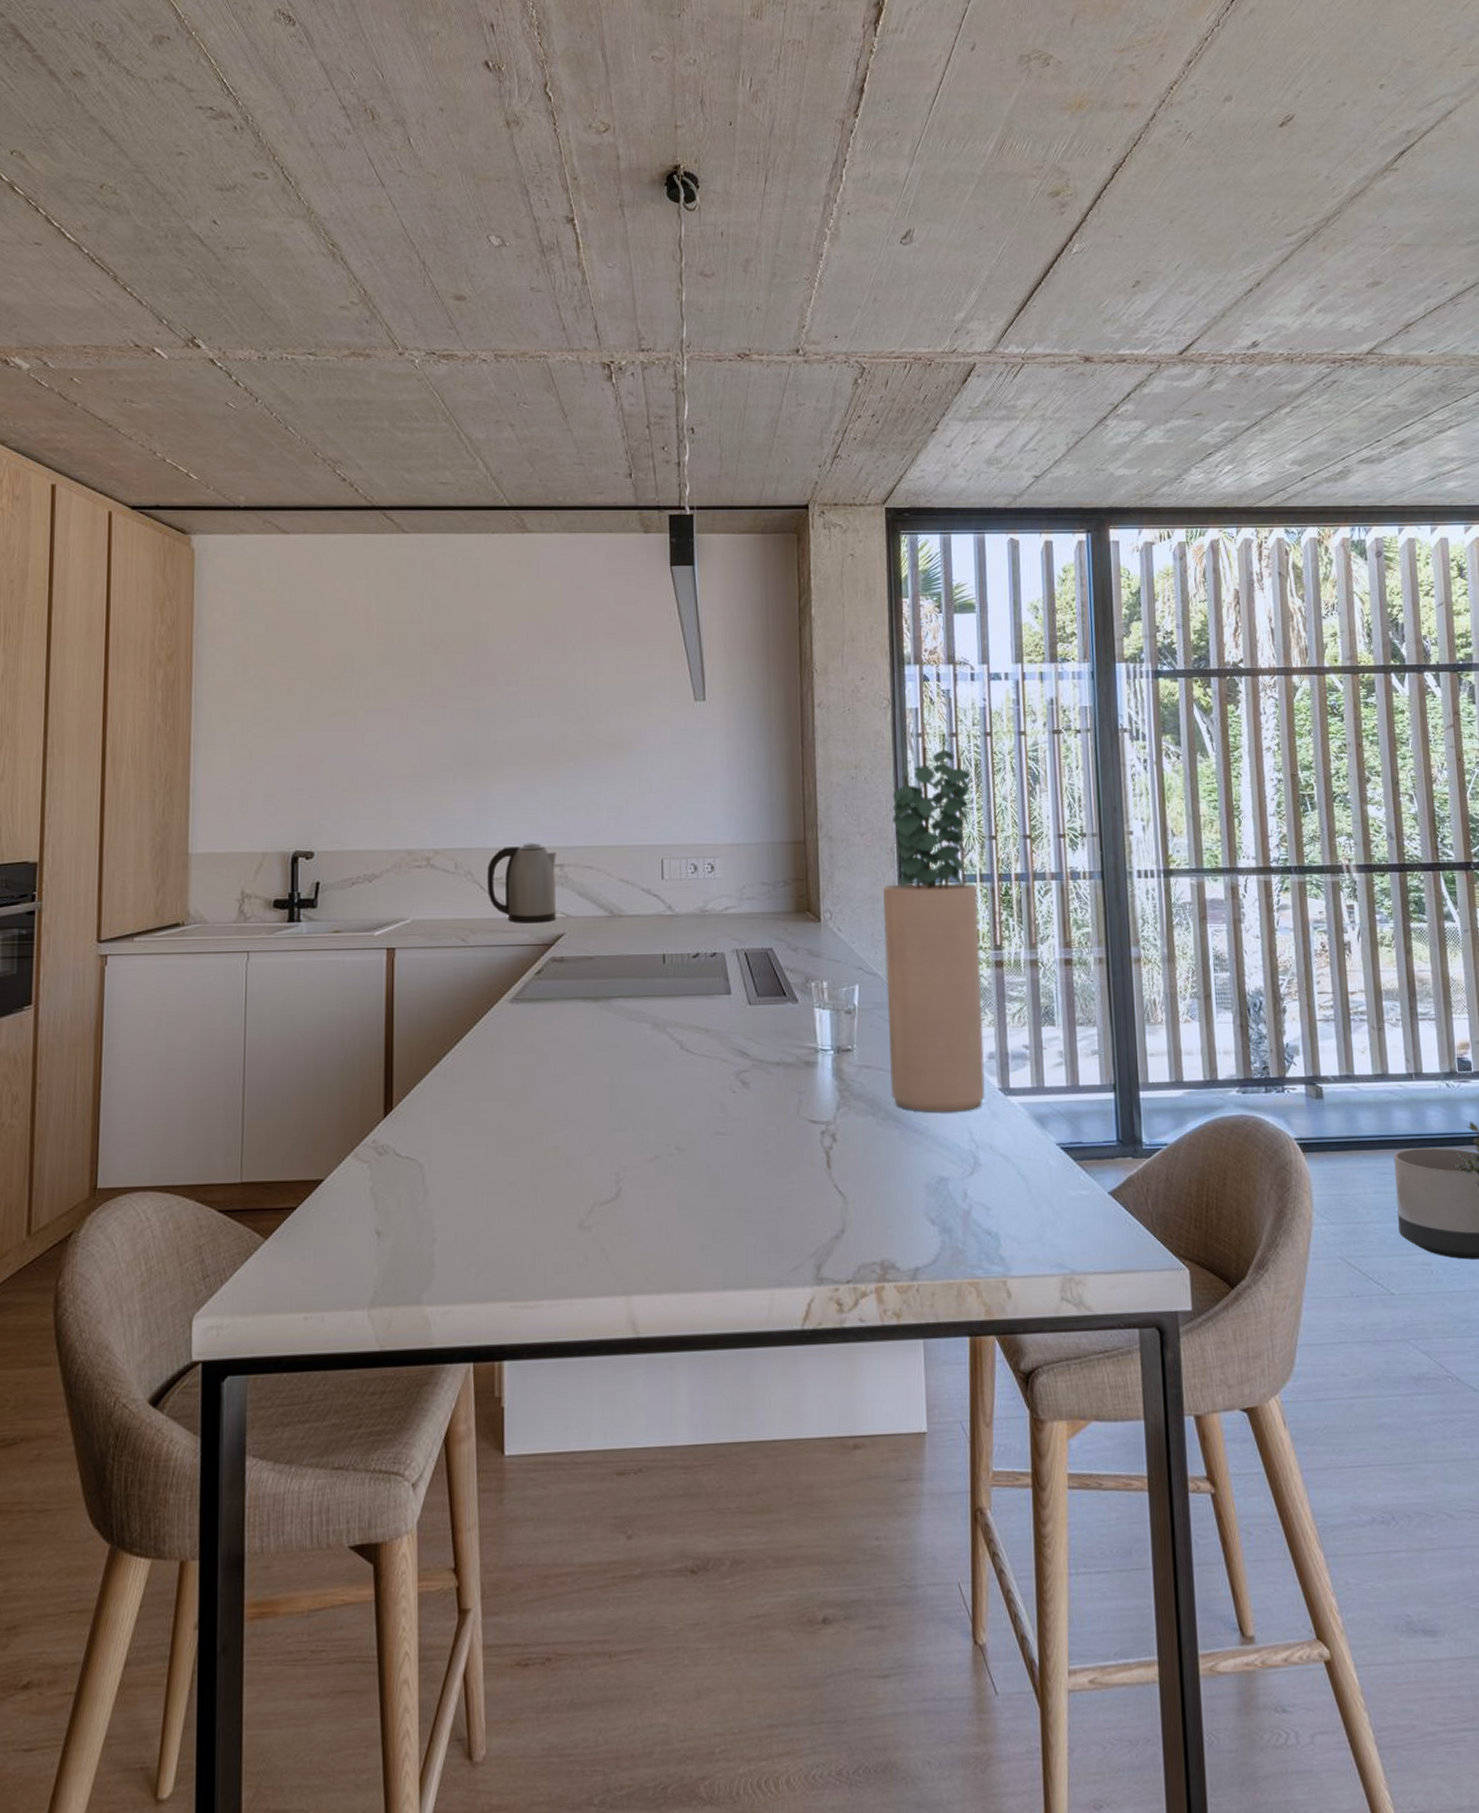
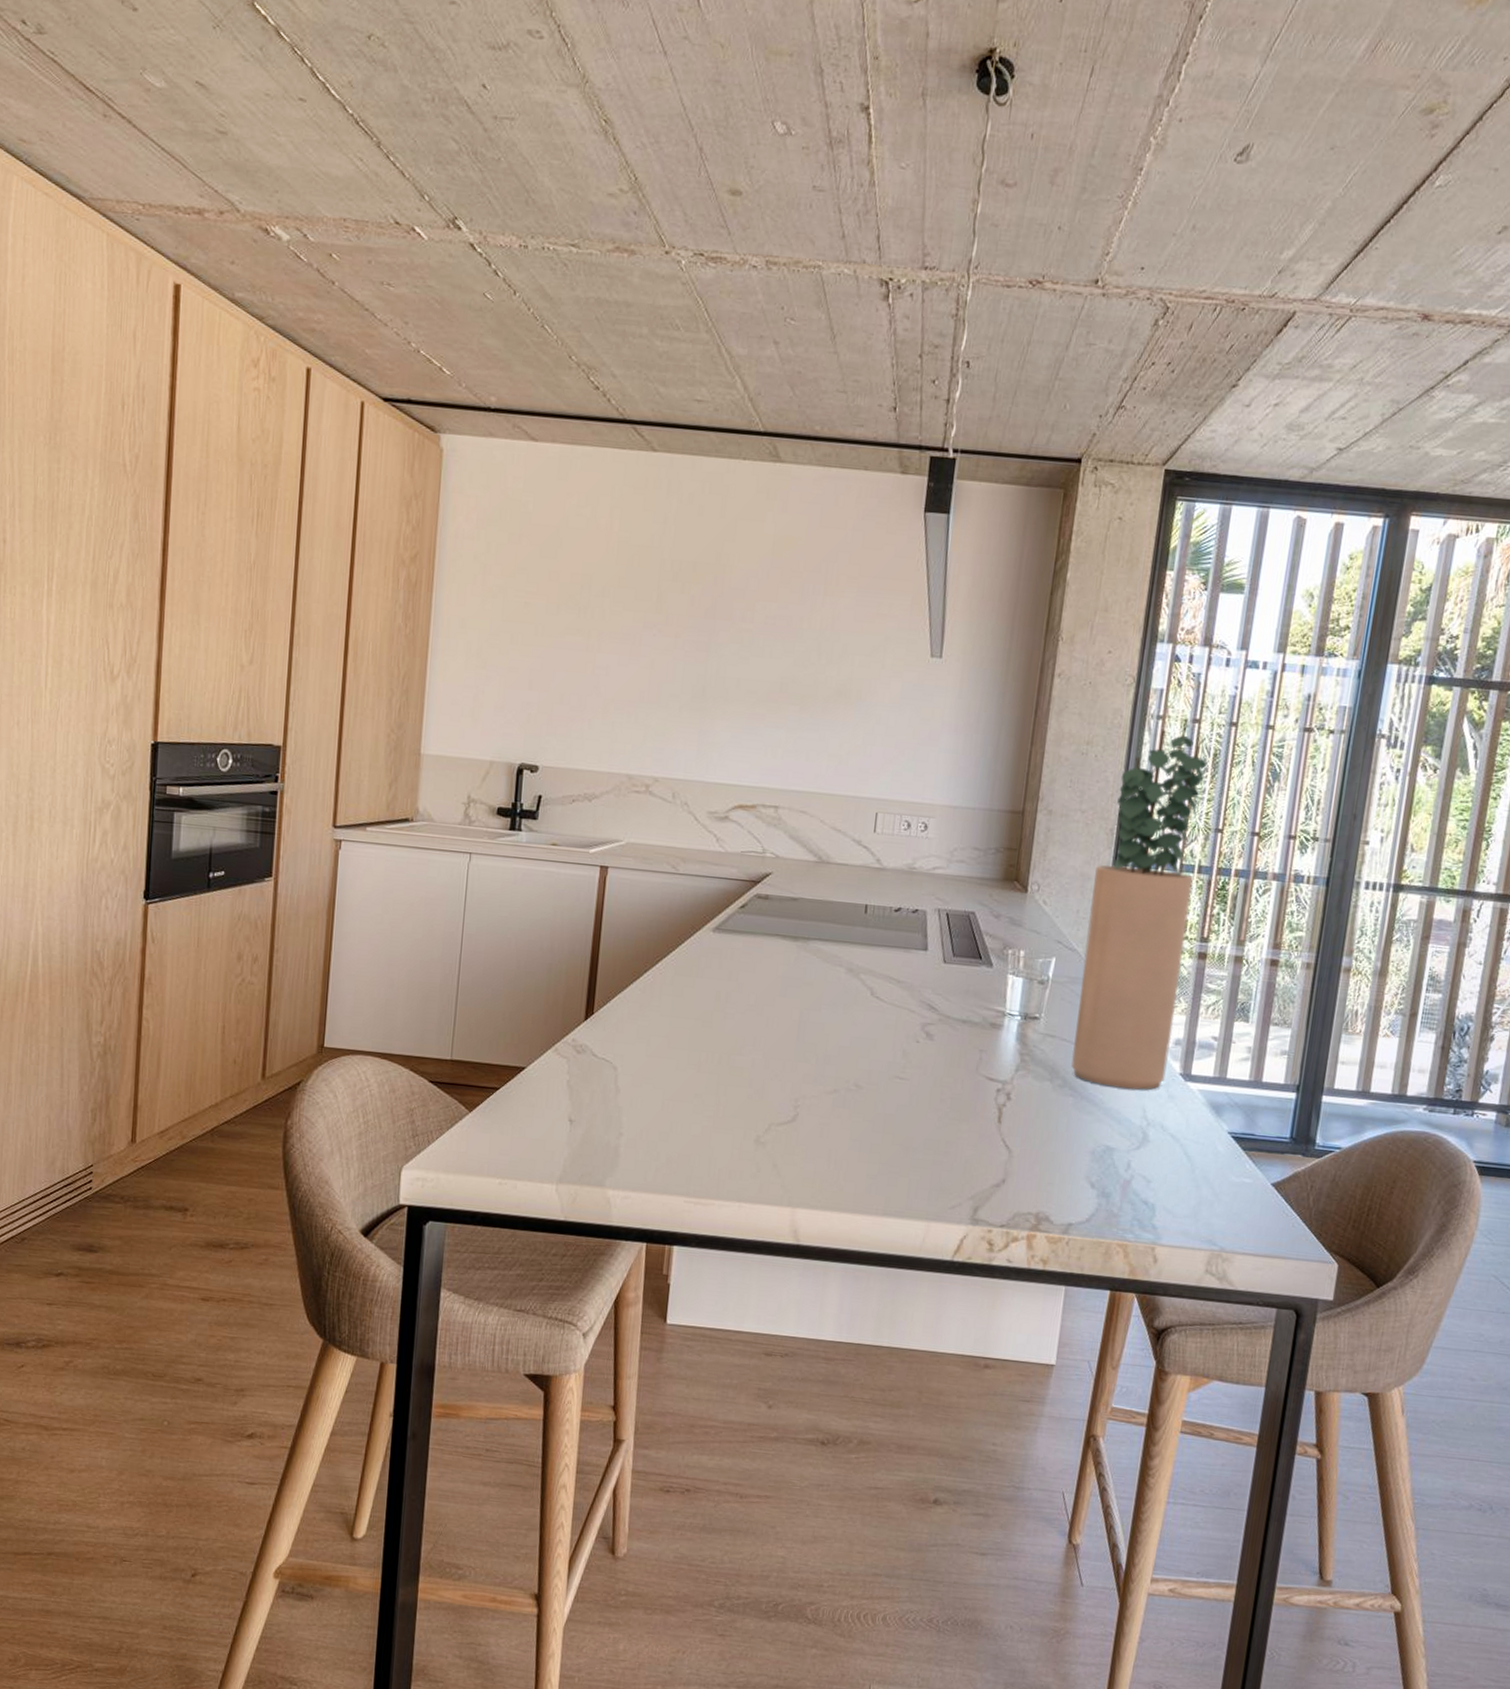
kettle: present [487,842,557,923] -> none [701,780,773,860]

